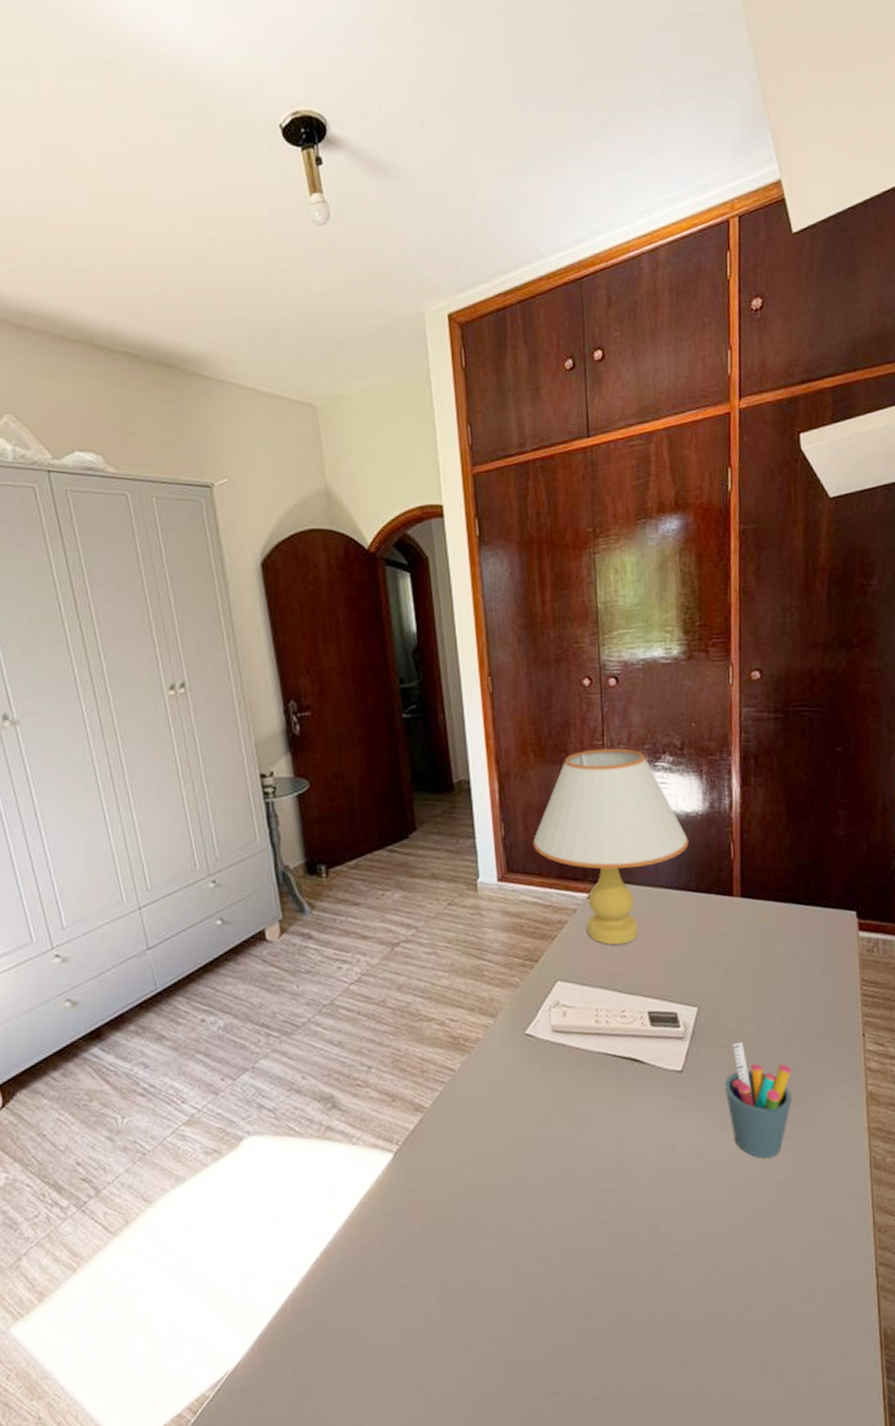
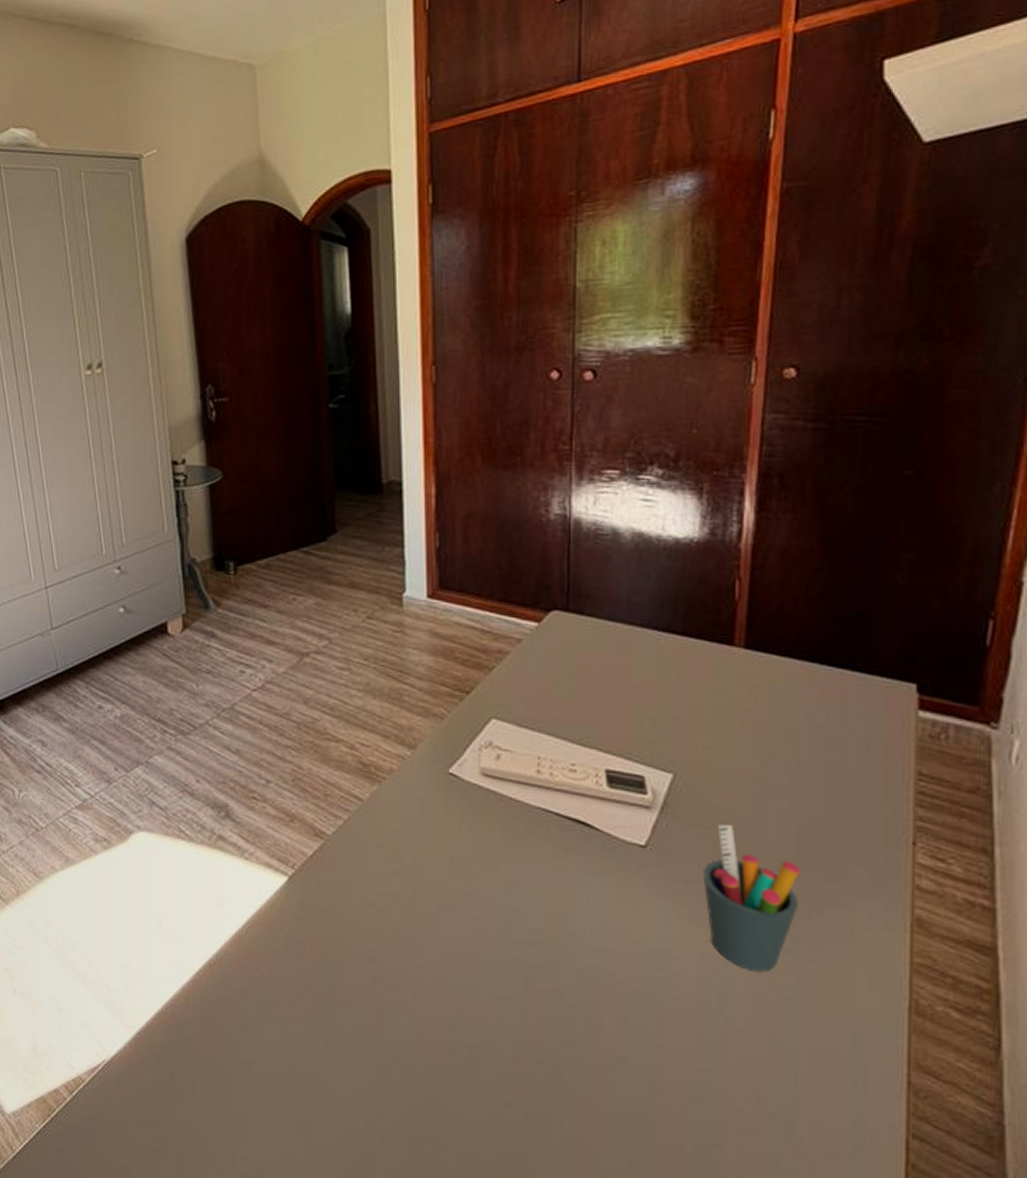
table lamp: present [532,748,689,946] -> none [473,454,677,687]

